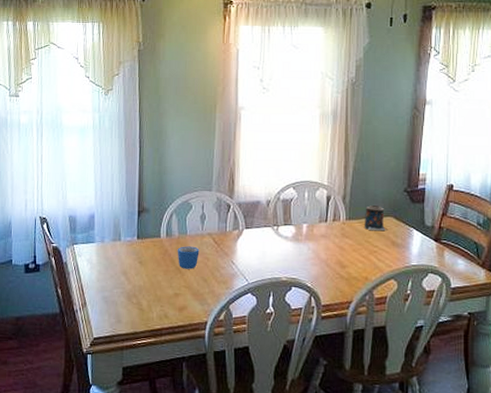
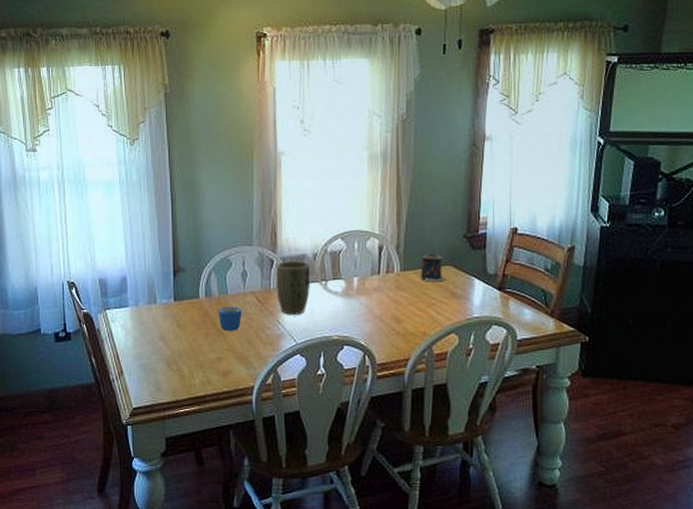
plant pot: none [232,206,263,256] -> present [276,261,310,315]

